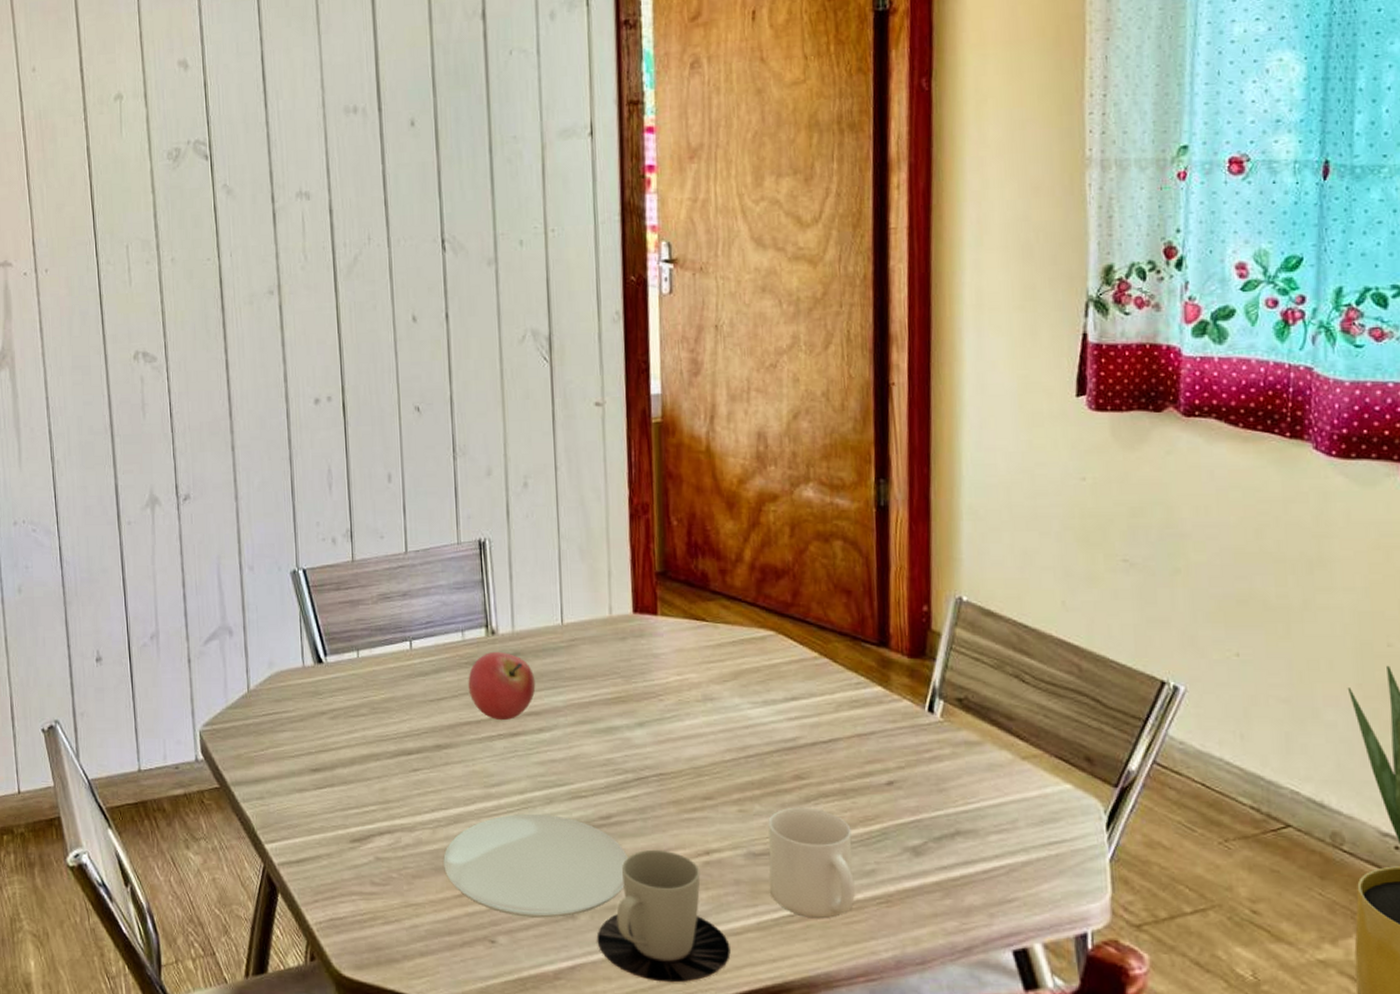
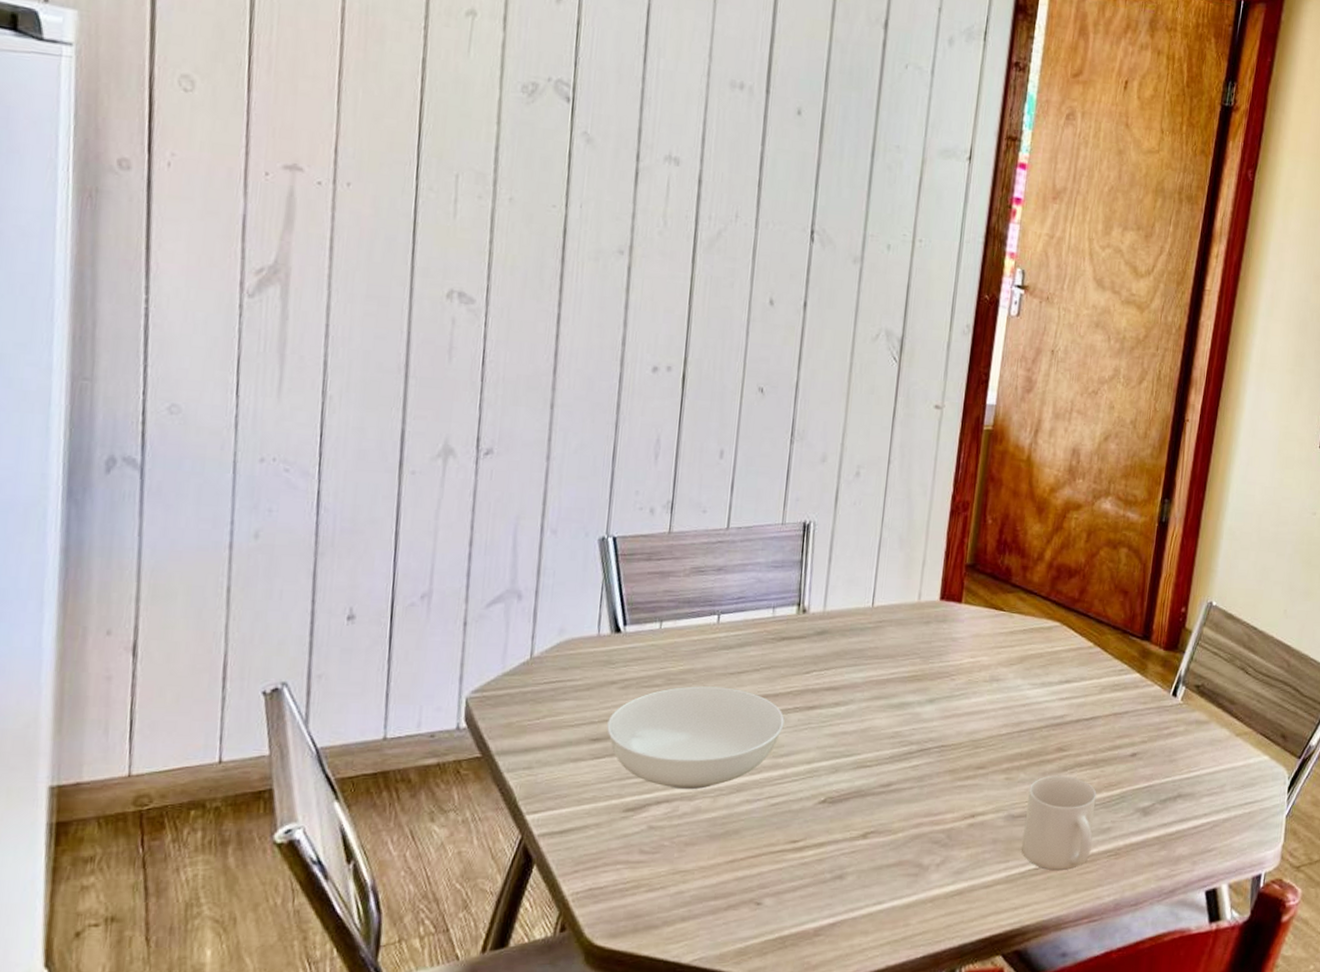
bowl: none [323,714,490,821] -> present [607,686,785,790]
plate: present [443,813,629,918] -> none [719,782,902,880]
fruit: present [468,651,536,720] -> none [771,628,839,694]
cup: present [597,849,731,983] -> none [860,814,980,933]

